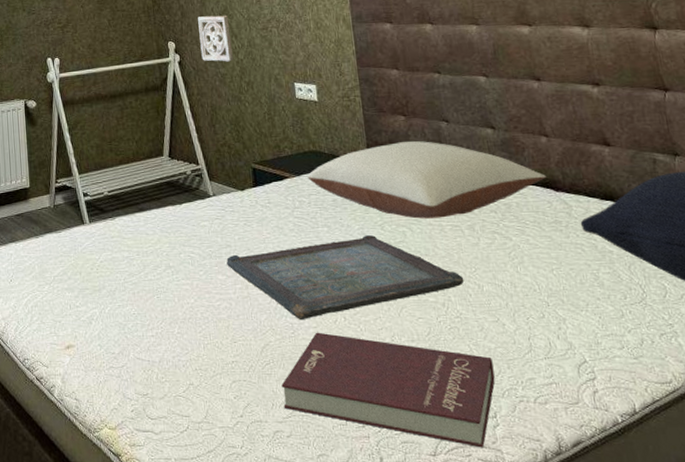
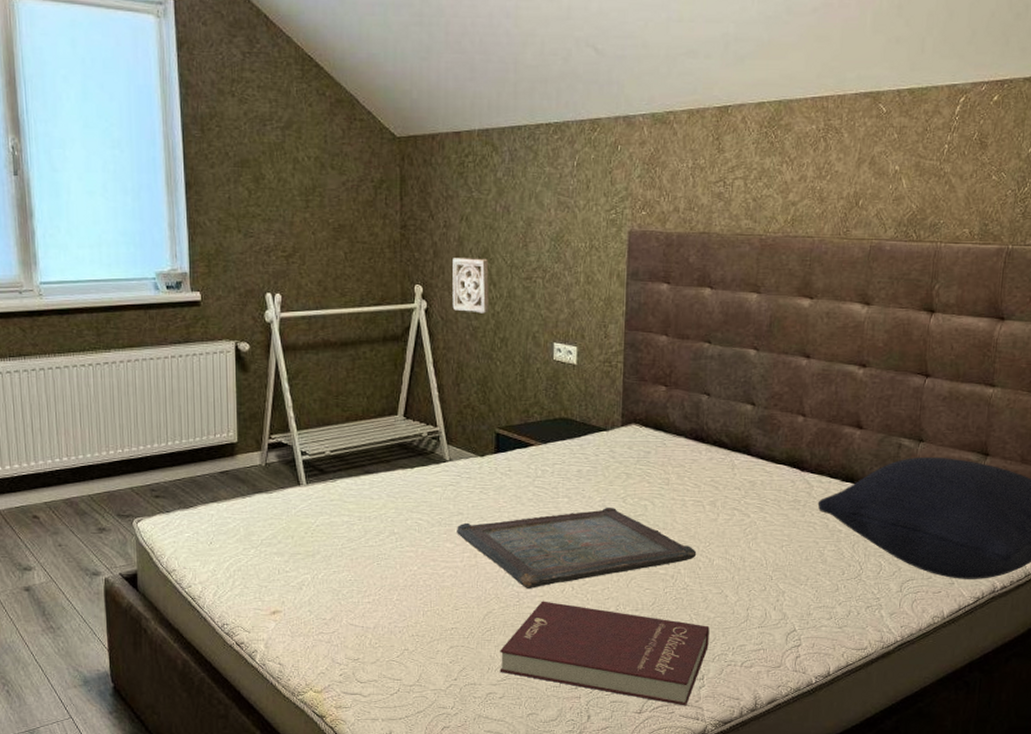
pillow: present [307,141,547,219] -> none [554,414,796,493]

